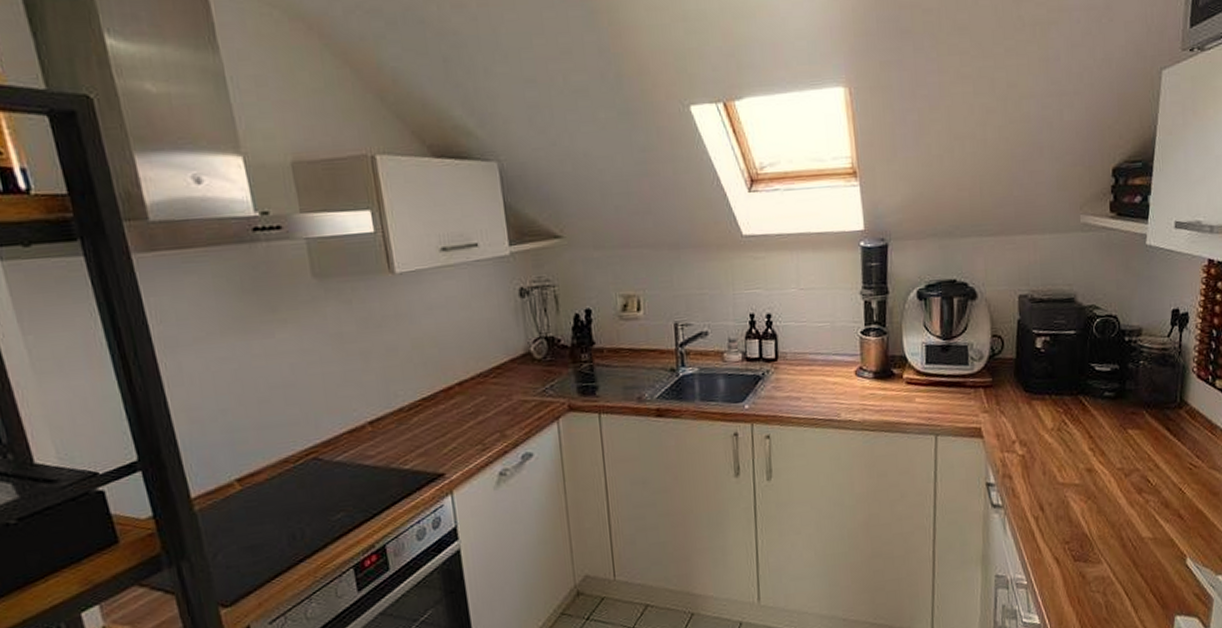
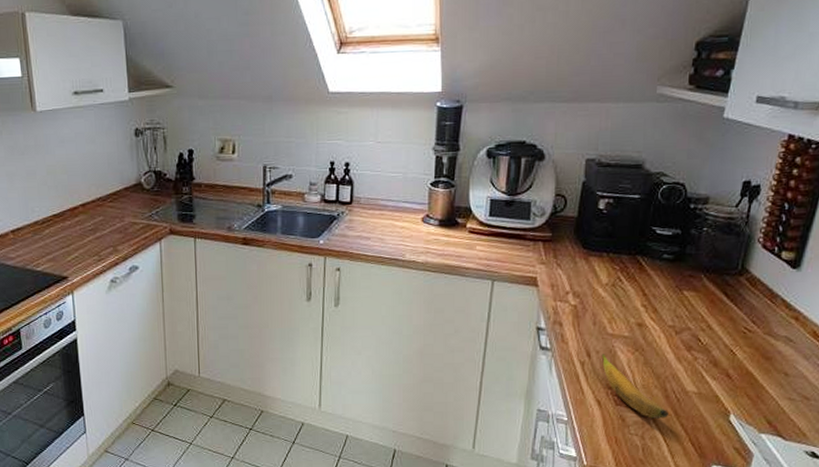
banana: none [1054,505,1127,572] -> present [601,354,669,419]

